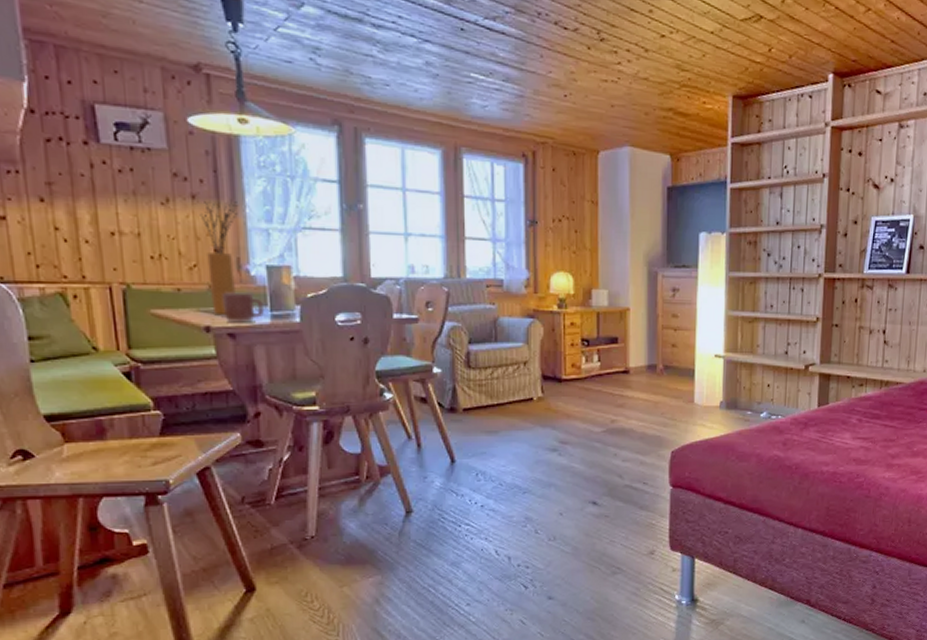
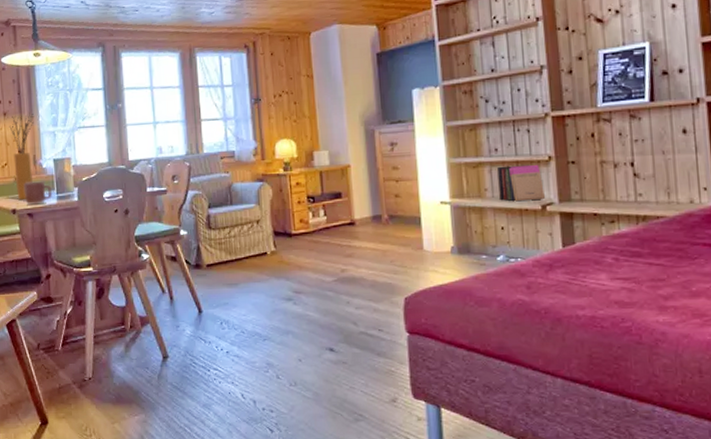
books: none [768,323,810,360] -> present [496,164,546,202]

